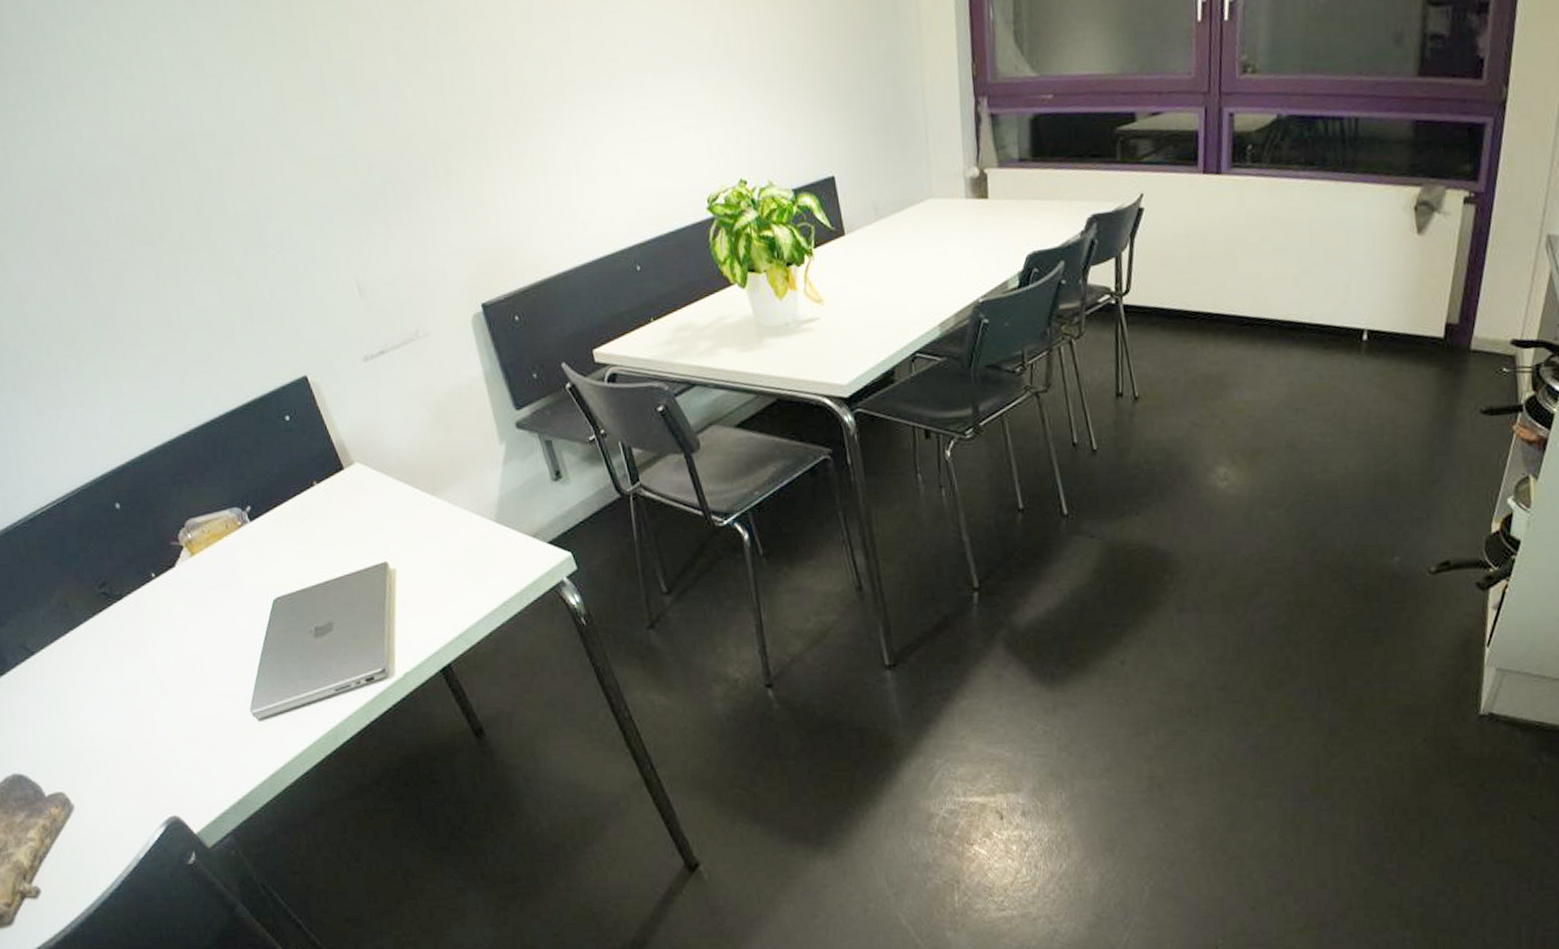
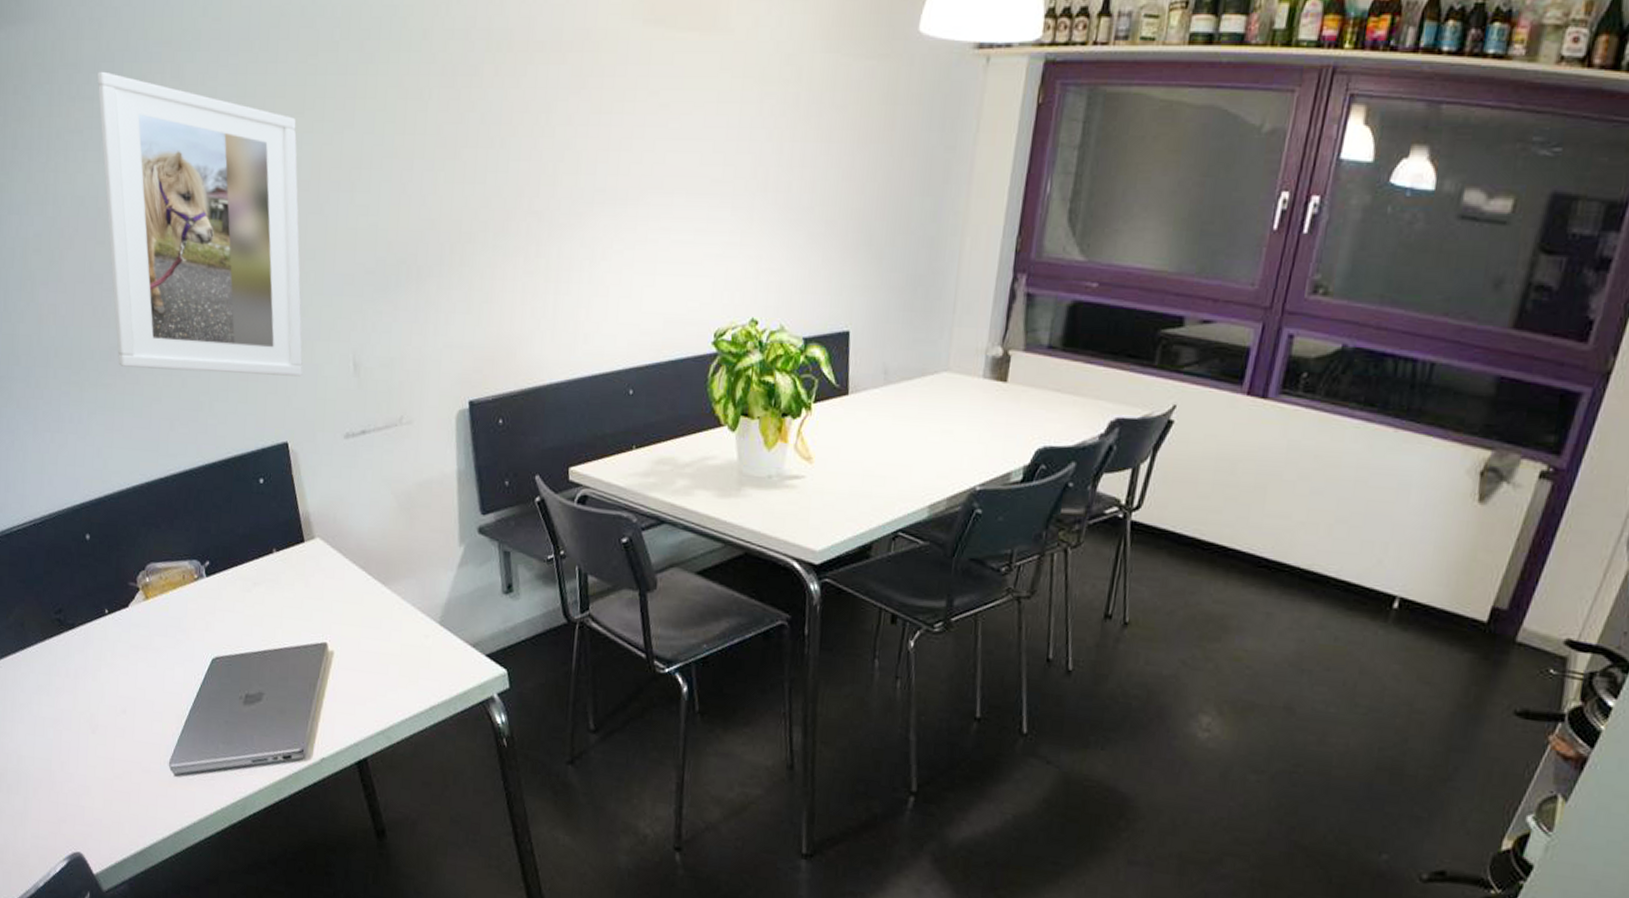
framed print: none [29,40,308,331] -> present [97,71,303,377]

